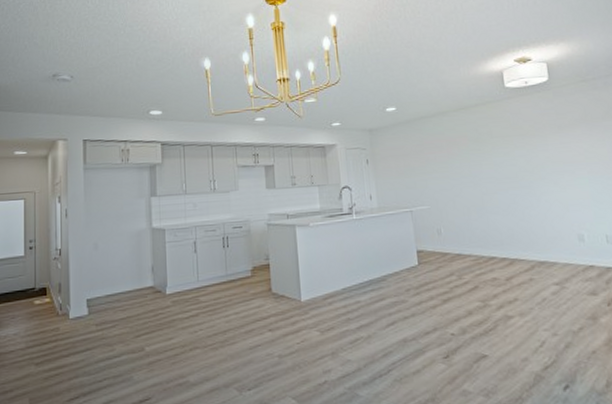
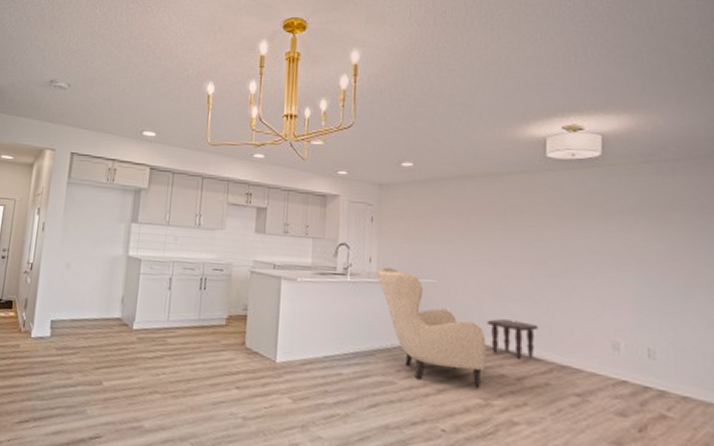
chair: none [378,202,480,295] -> present [377,268,486,389]
music stool: none [475,230,519,263] -> present [486,319,539,361]

